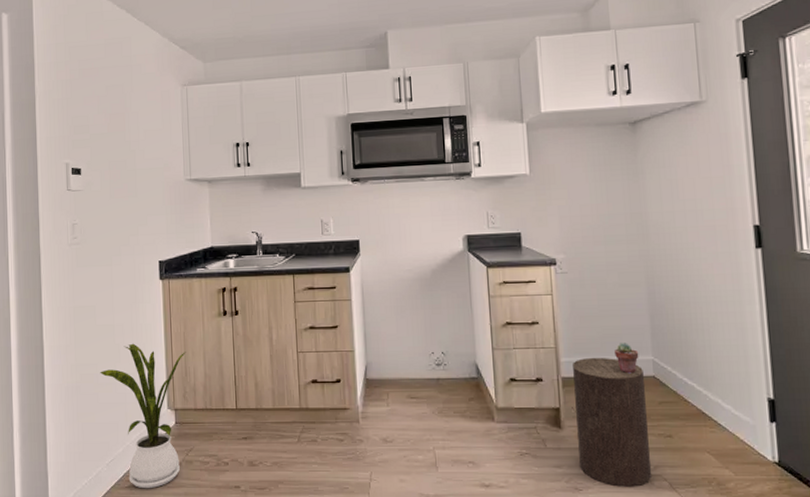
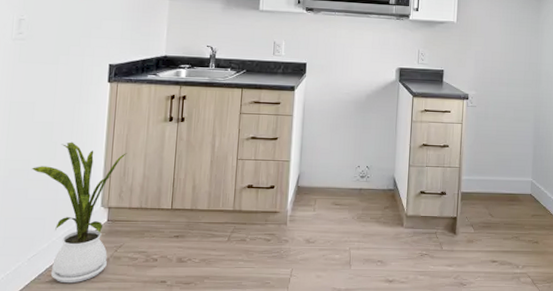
stool: present [573,357,652,487] -> none [467,176,523,283]
potted succulent: present [615,343,639,374] -> none [504,166,522,192]

